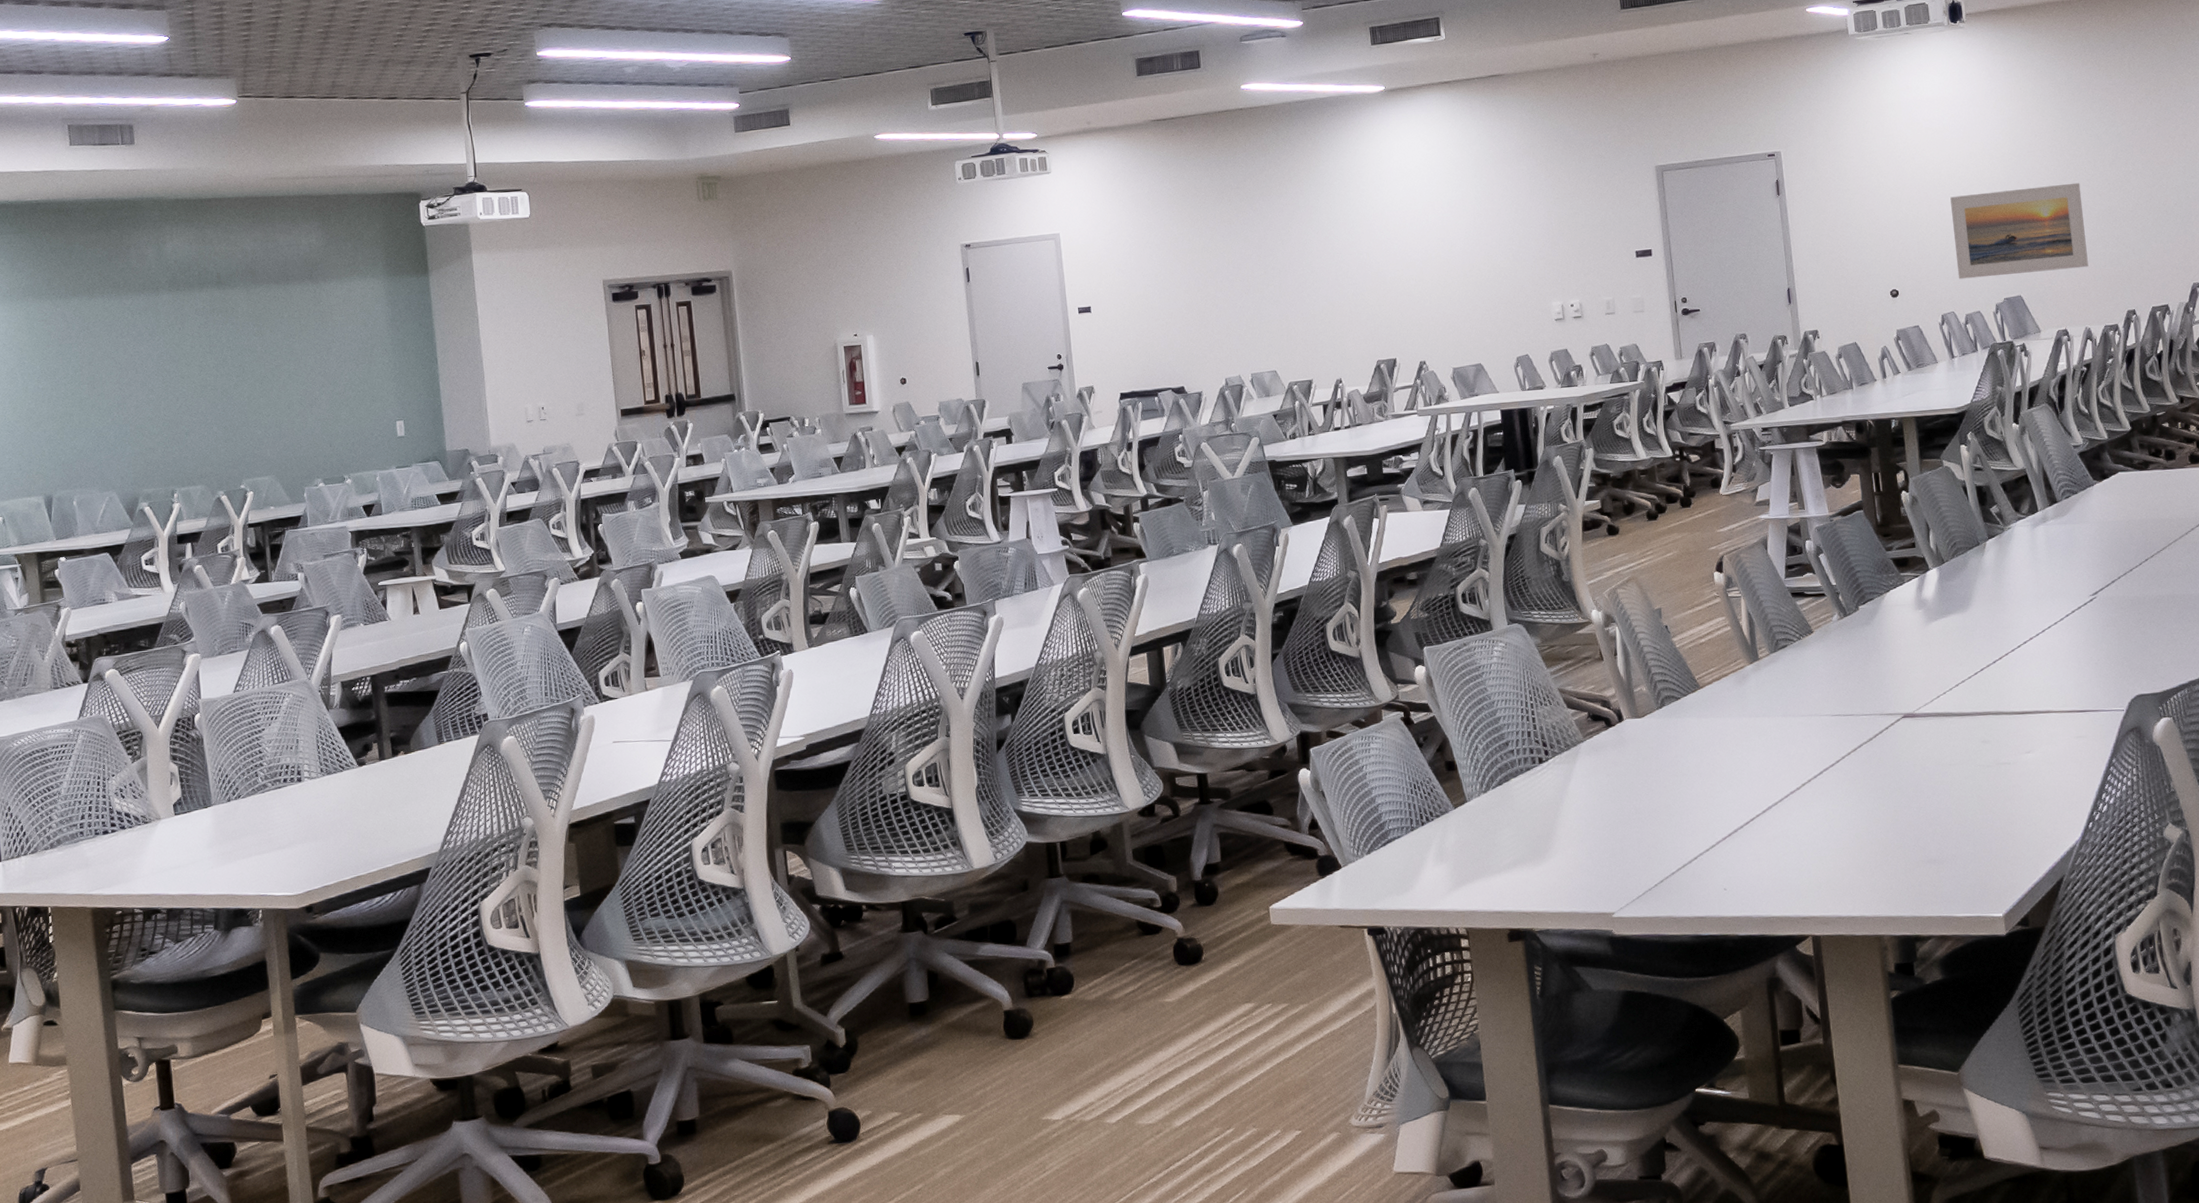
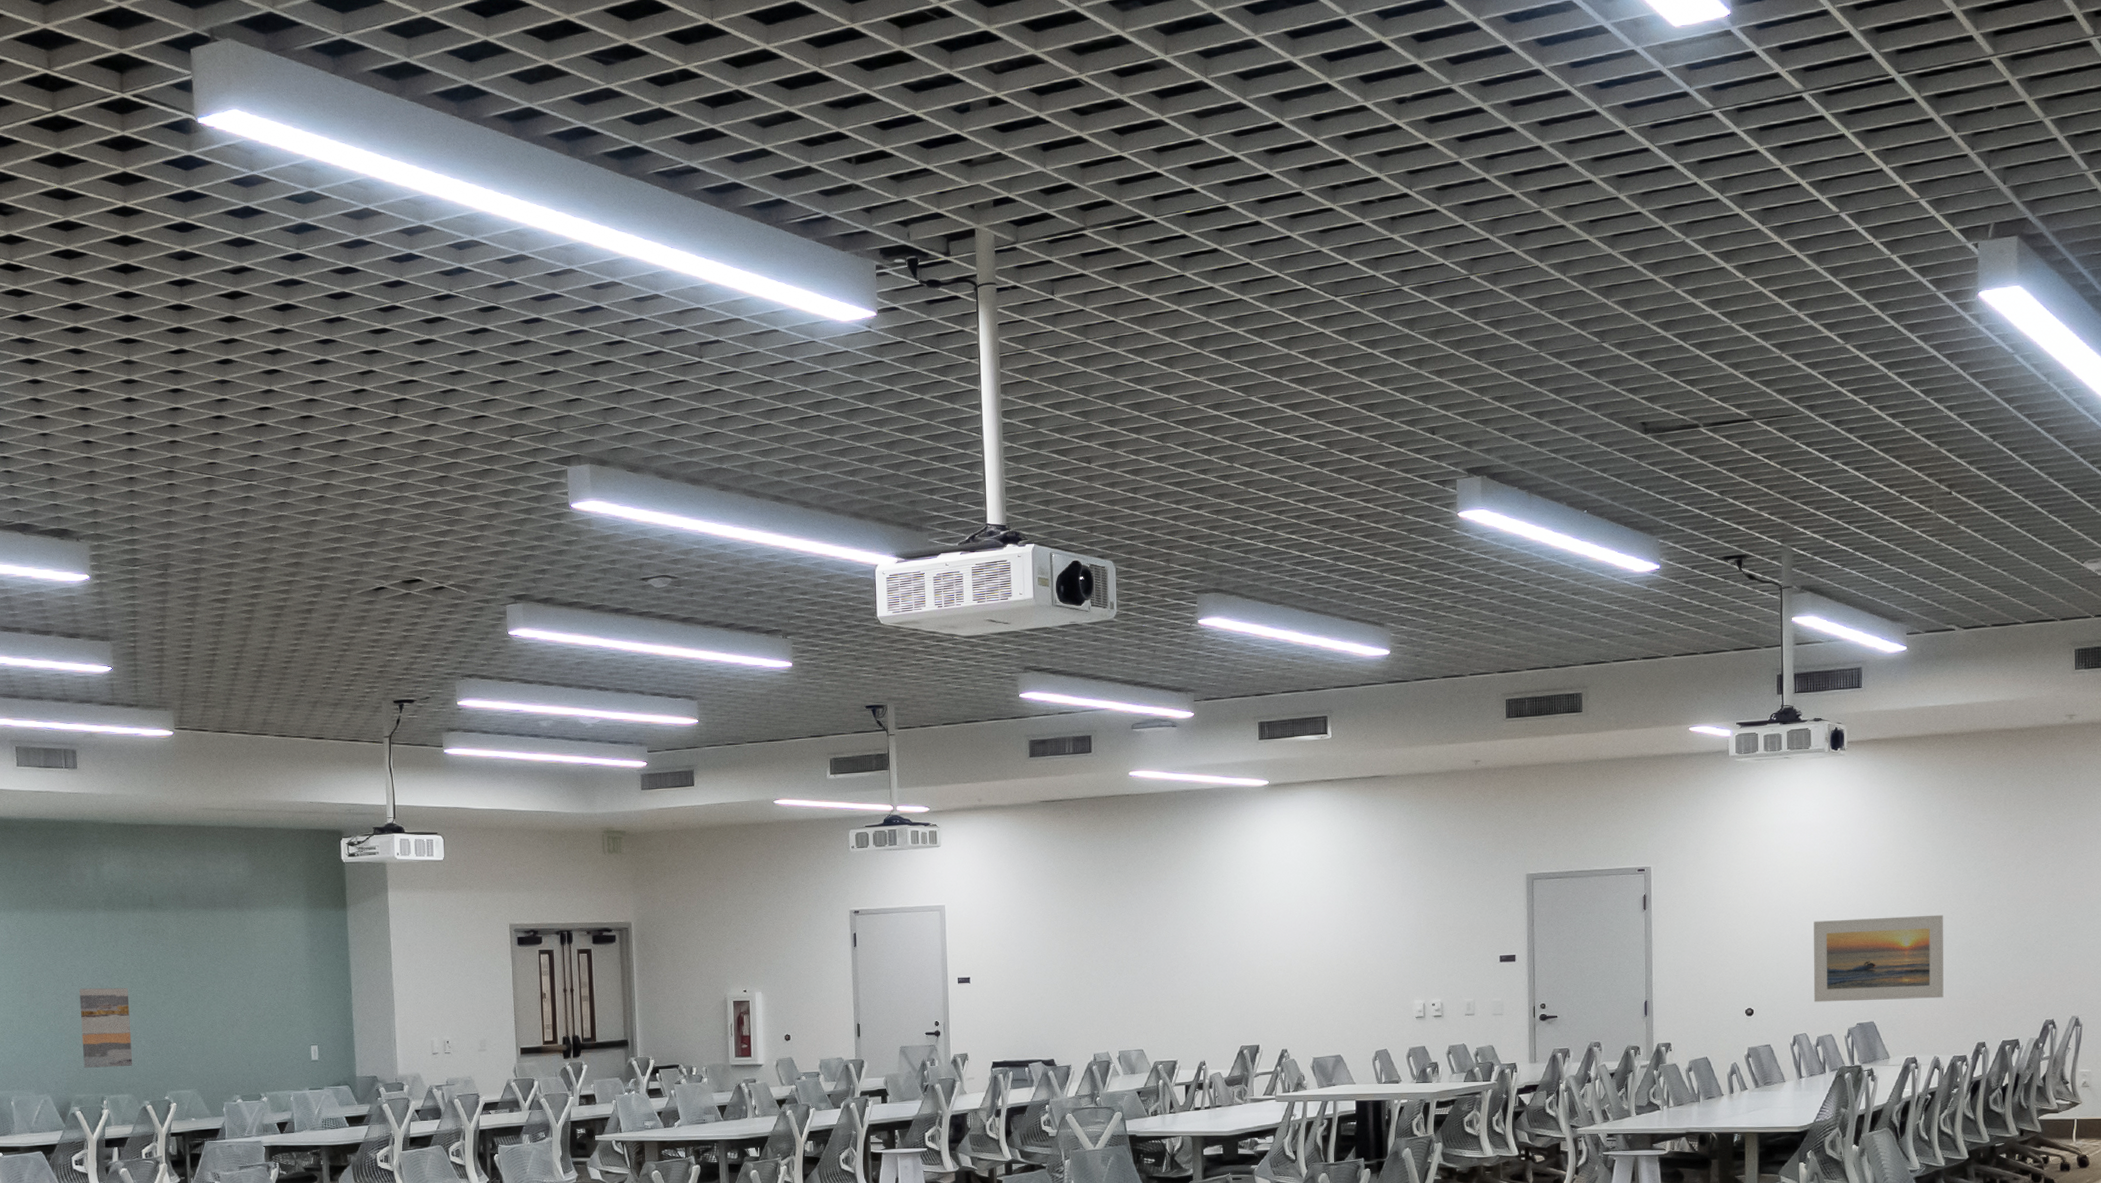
wall art: none [144,372,205,460] -> present [79,987,133,1068]

